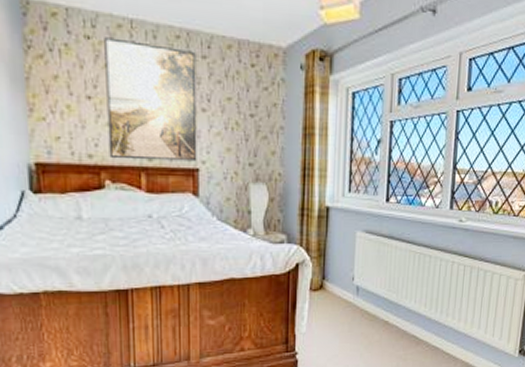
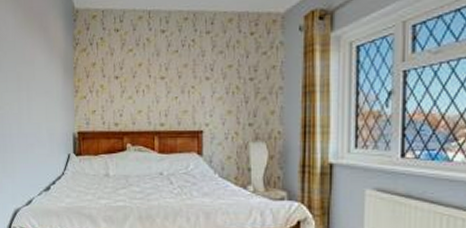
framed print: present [104,37,197,162] -> none [129,27,201,126]

